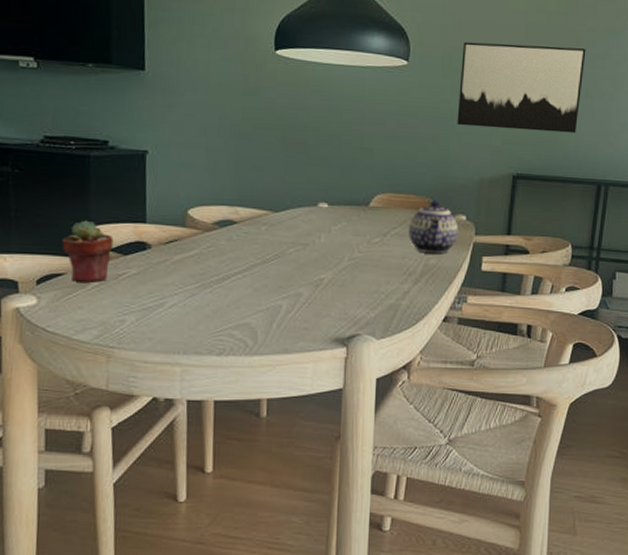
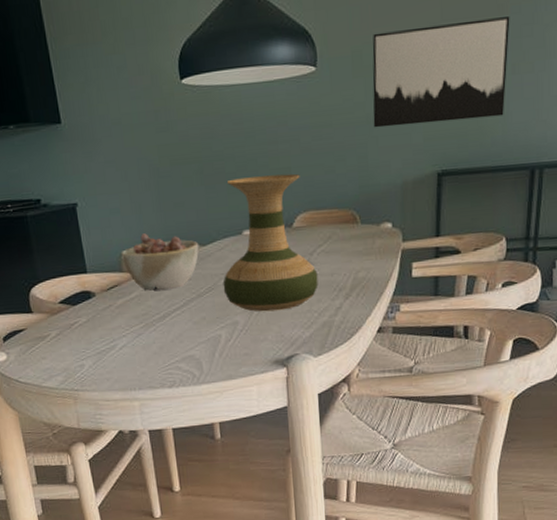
potted succulent: present [62,220,114,283] -> none [17,277,63,335]
bowl: none [186,191,271,251] -> present [121,233,199,291]
vase: none [290,151,389,288] -> present [223,173,318,312]
teapot: present [409,200,459,253] -> none [334,211,385,267]

